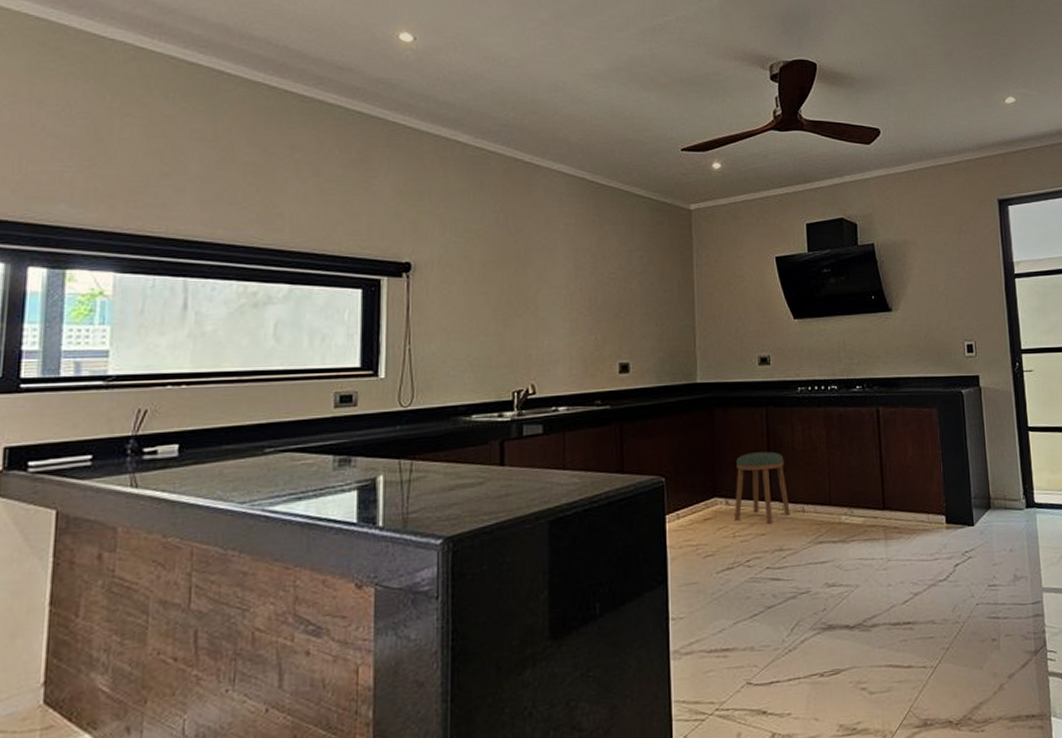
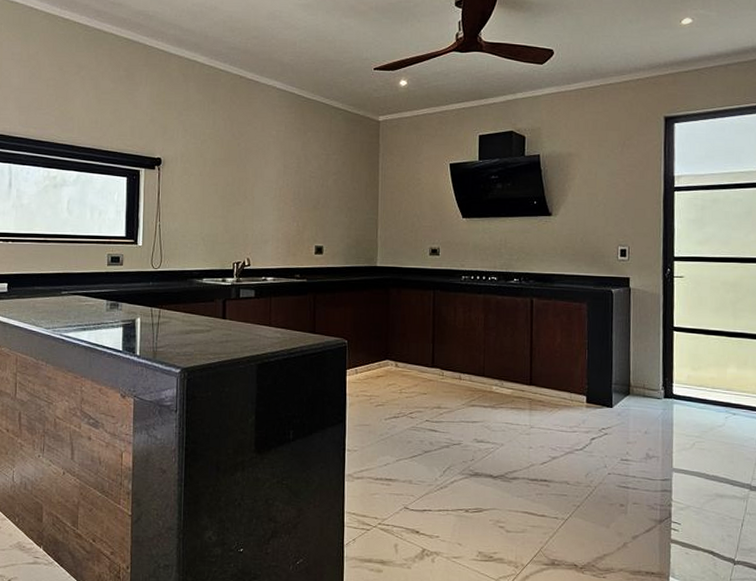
stool: present [735,451,790,524] -> none [402,327,449,386]

